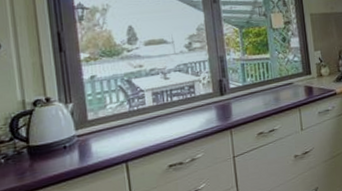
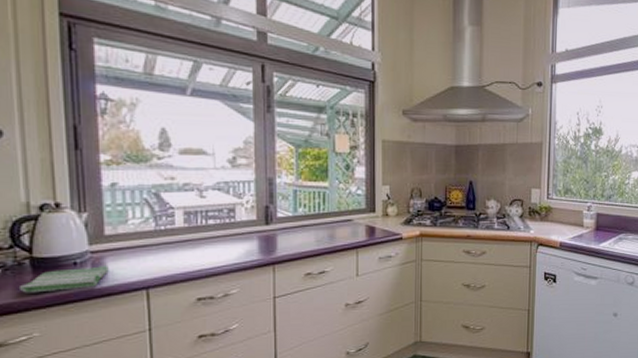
dish towel: none [20,146,93,178] -> present [20,266,109,293]

